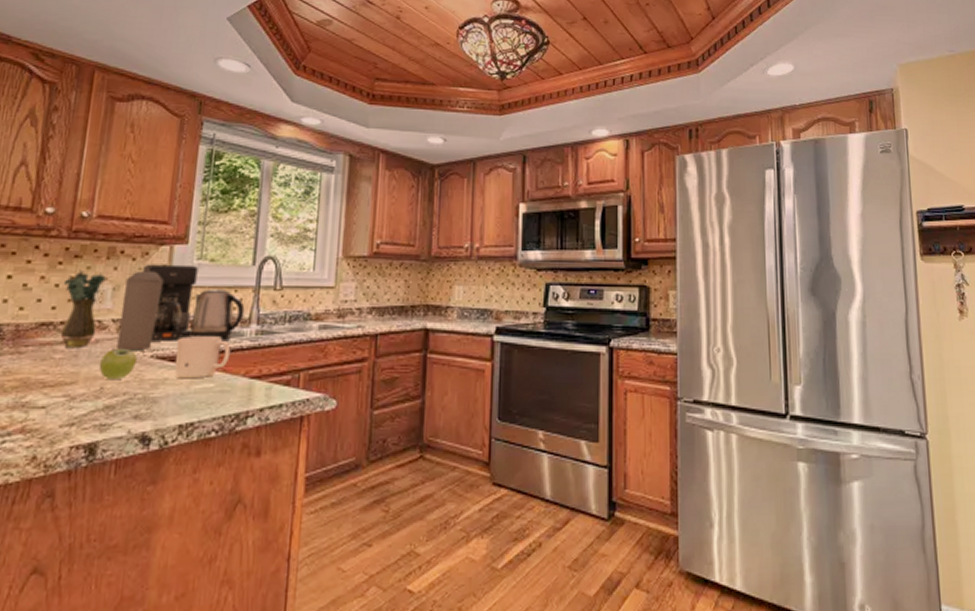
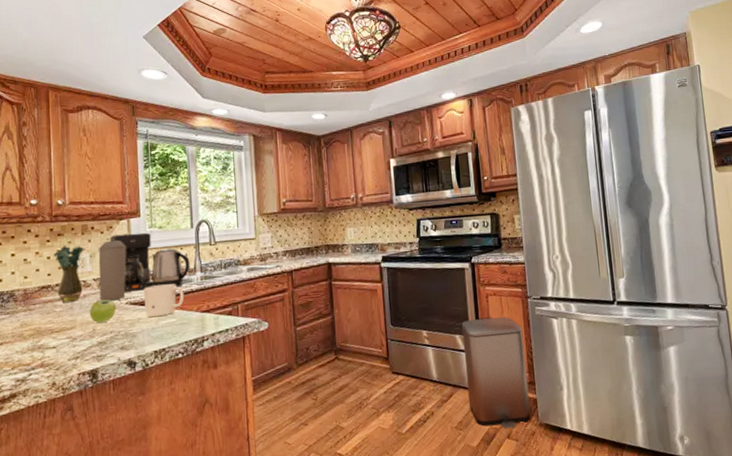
pedal bin: none [588,421,669,575] -> present [461,317,531,429]

